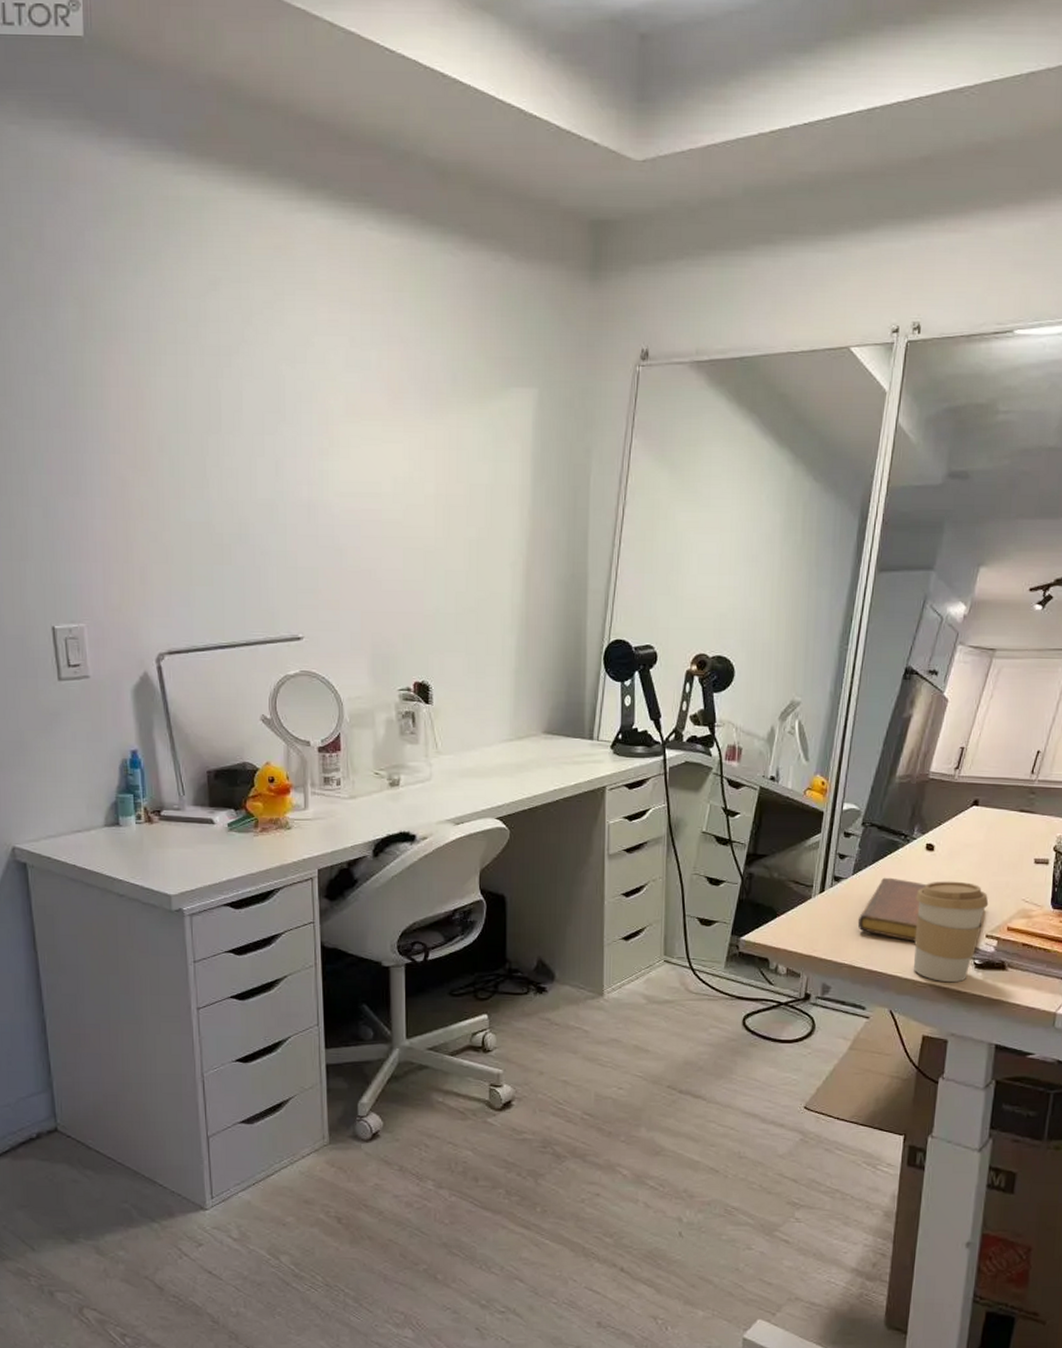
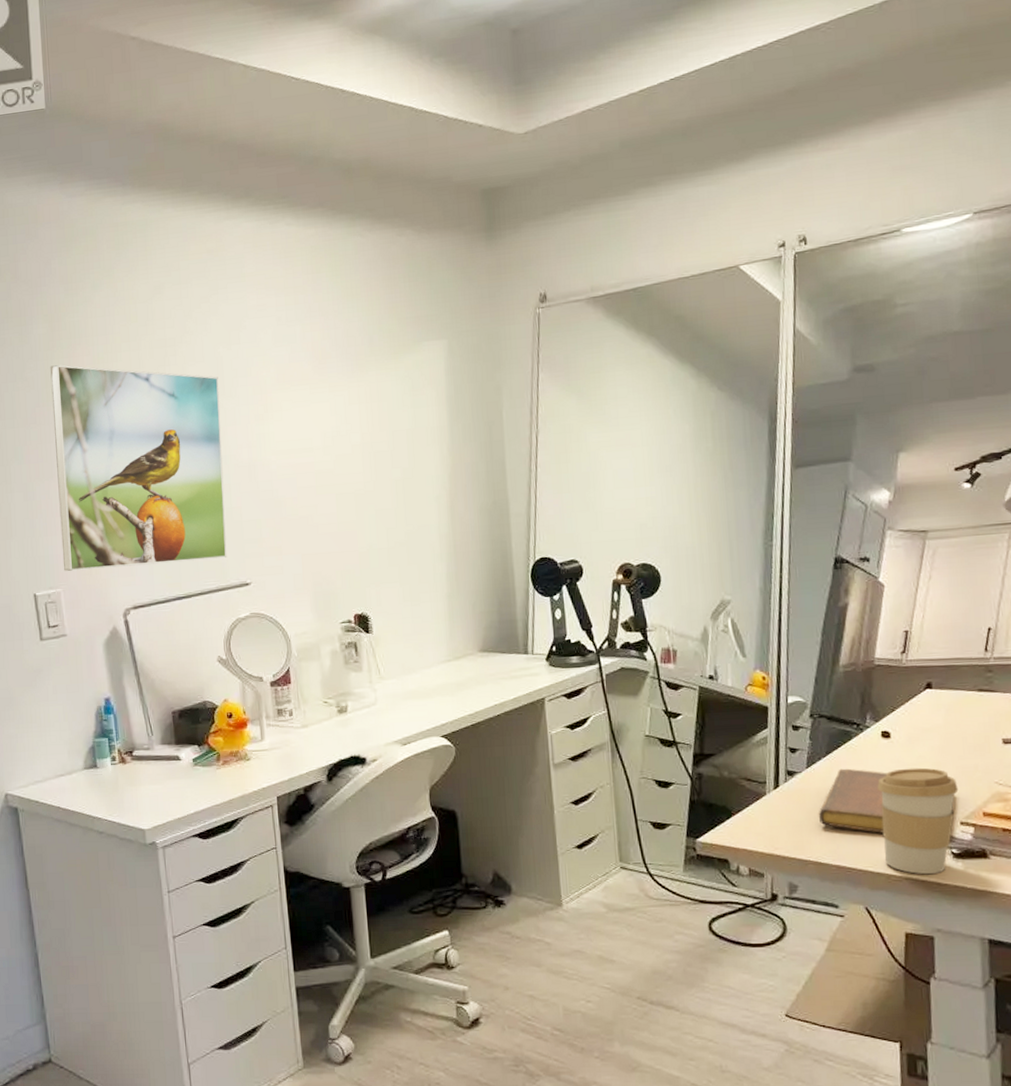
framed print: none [79,360,279,607] -> present [50,365,227,572]

